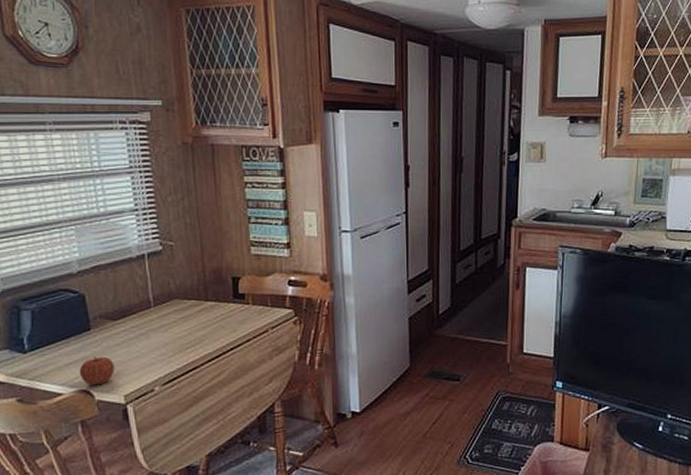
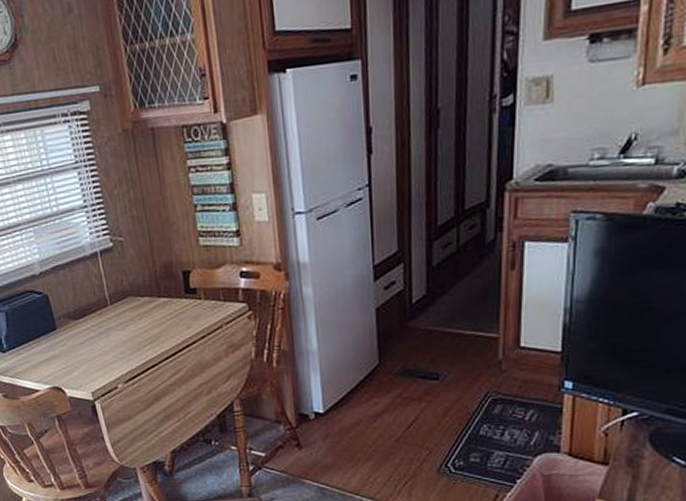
apple: present [79,356,114,386] -> none [50,355,81,383]

